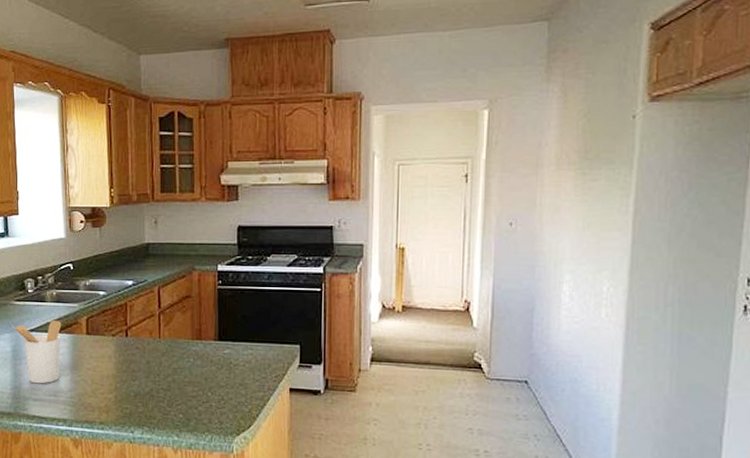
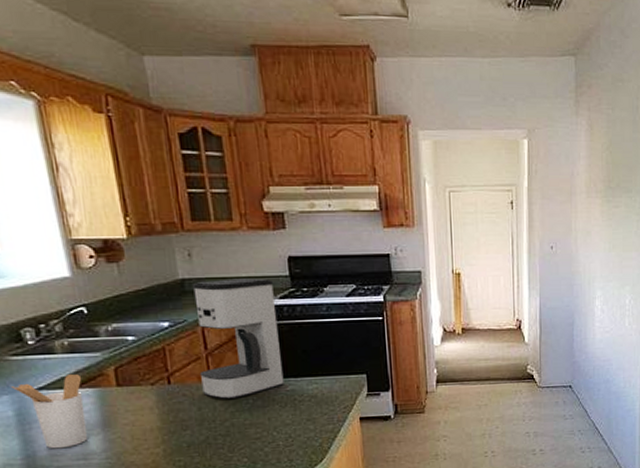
coffee maker: none [152,244,223,357] -> present [193,278,284,400]

